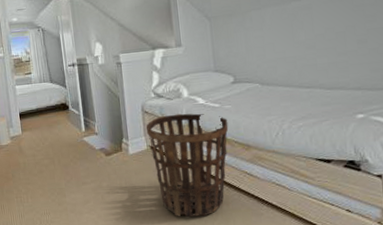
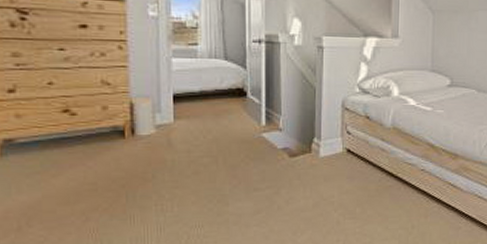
basket: present [146,113,229,217] -> none [344,114,438,231]

